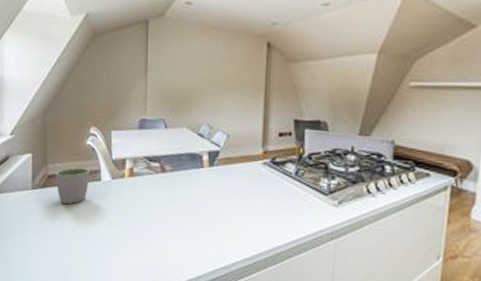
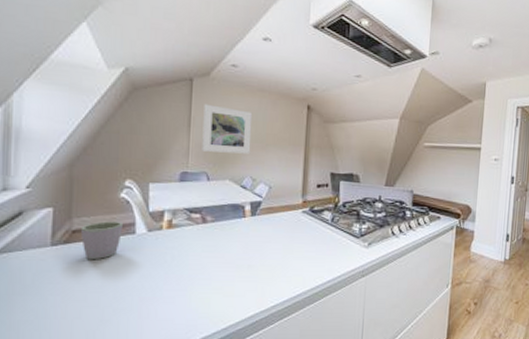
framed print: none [159,47,209,100] -> present [202,104,253,154]

